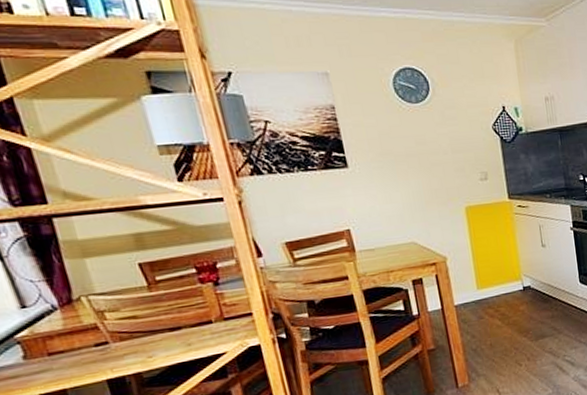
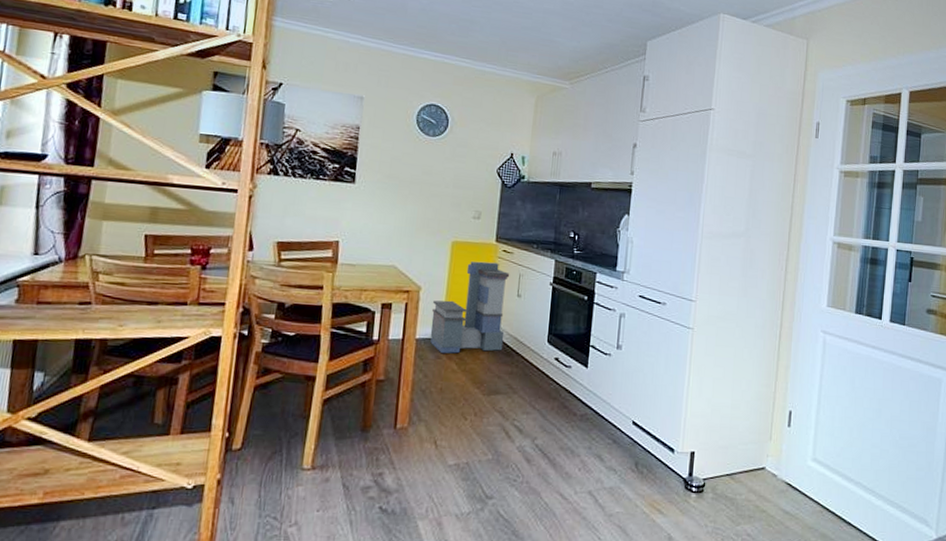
storage bin: none [461,219,540,313] -> present [430,261,510,354]

